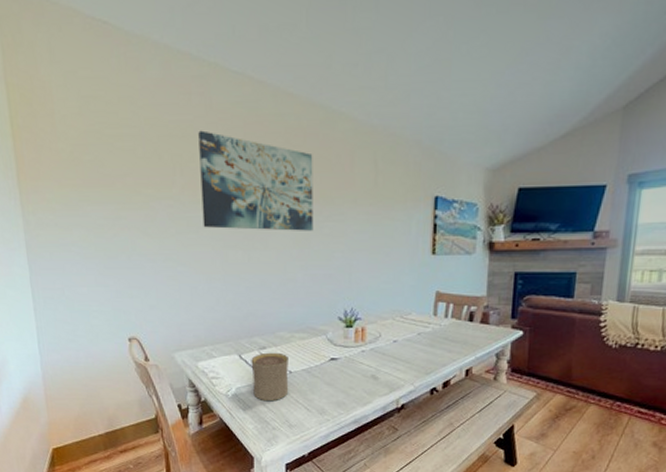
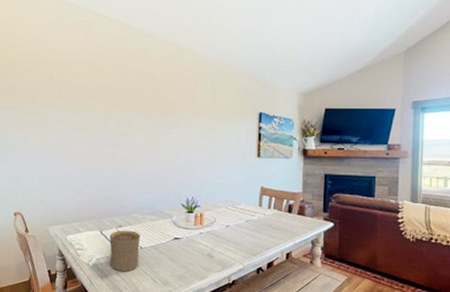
wall art: present [198,130,314,231] -> none [80,58,166,135]

